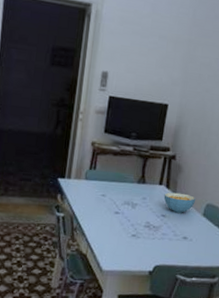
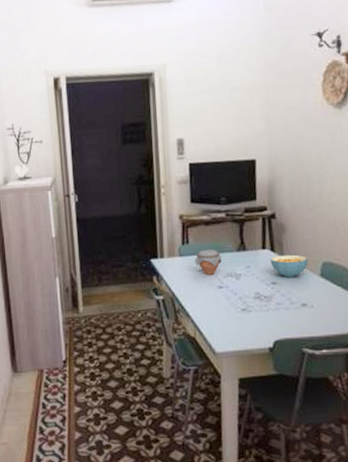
jar: none [98,177,123,201] -> present [195,249,222,275]

